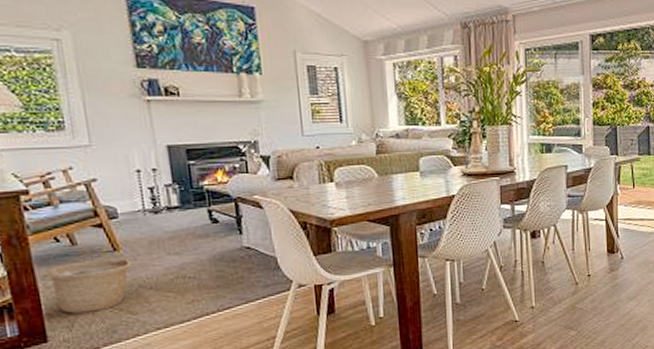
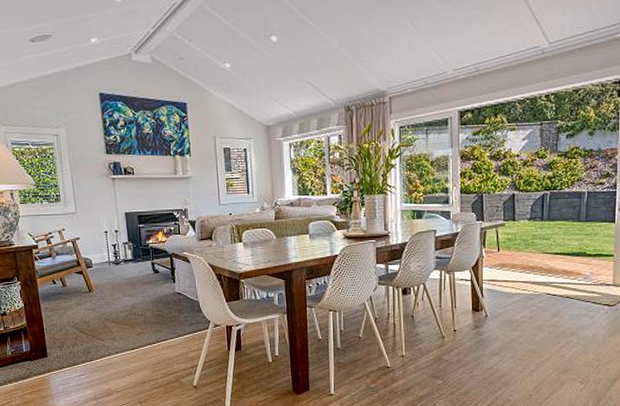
basket: present [45,258,131,314] -> none [47,297,100,337]

